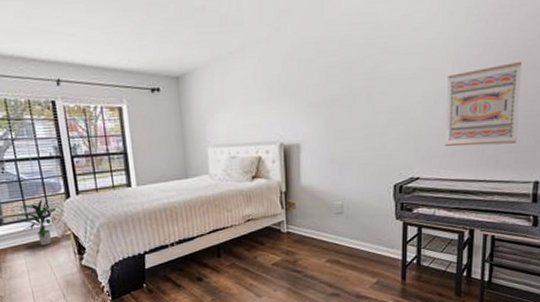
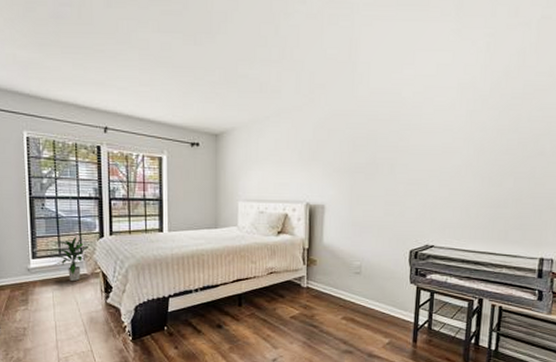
wall art: present [445,61,523,147] -> none [459,147,531,221]

